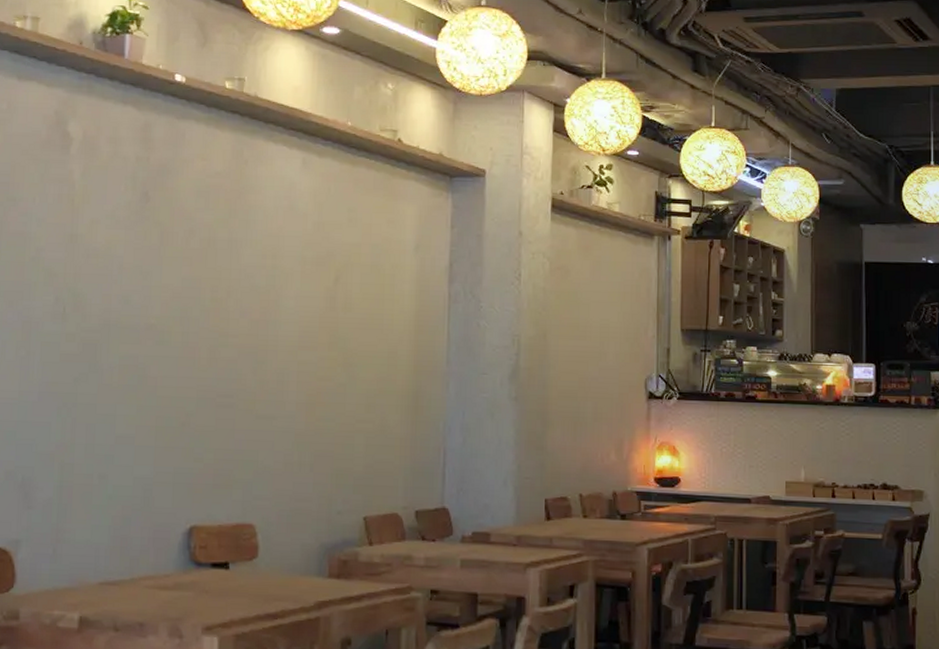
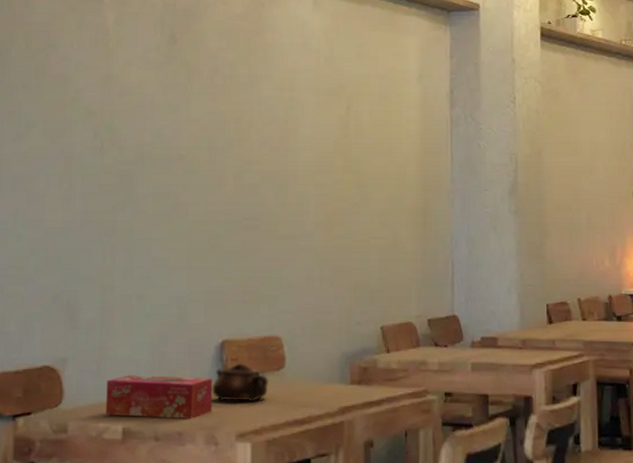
tissue box: none [61,560,179,609] -> present [106,375,213,419]
teapot: none [177,551,240,593] -> present [212,363,269,401]

